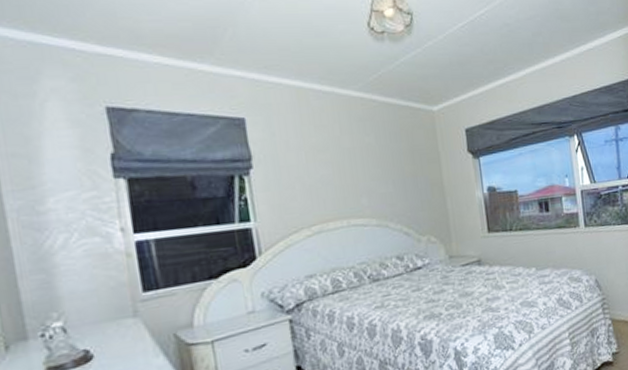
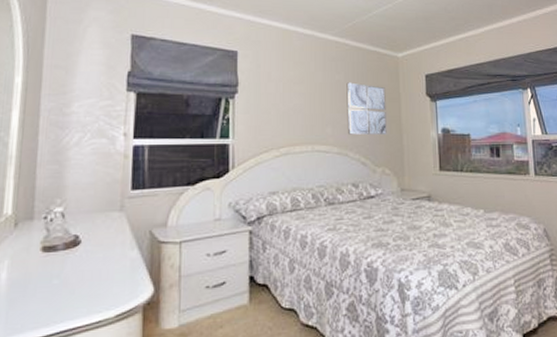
wall art: none [378,144,429,204] -> present [346,82,387,136]

